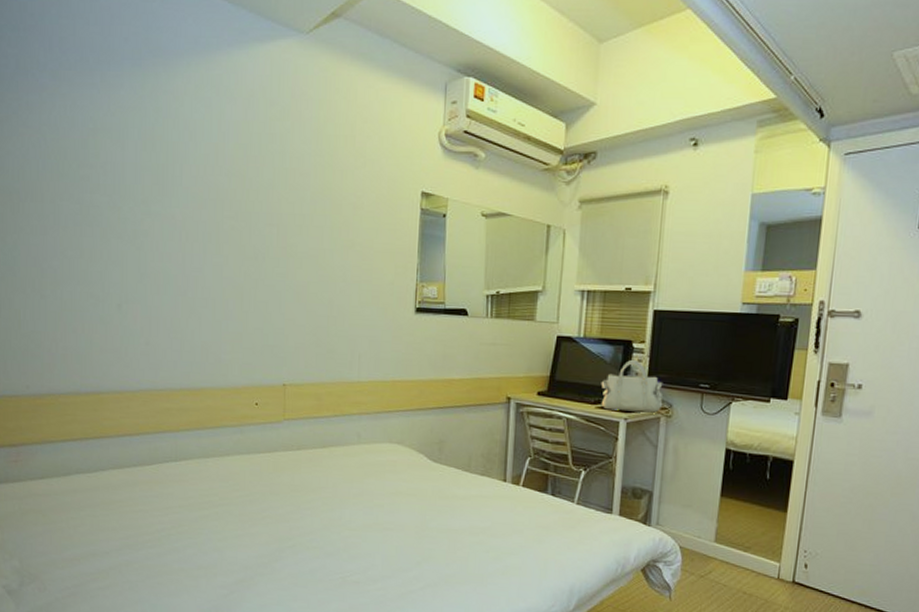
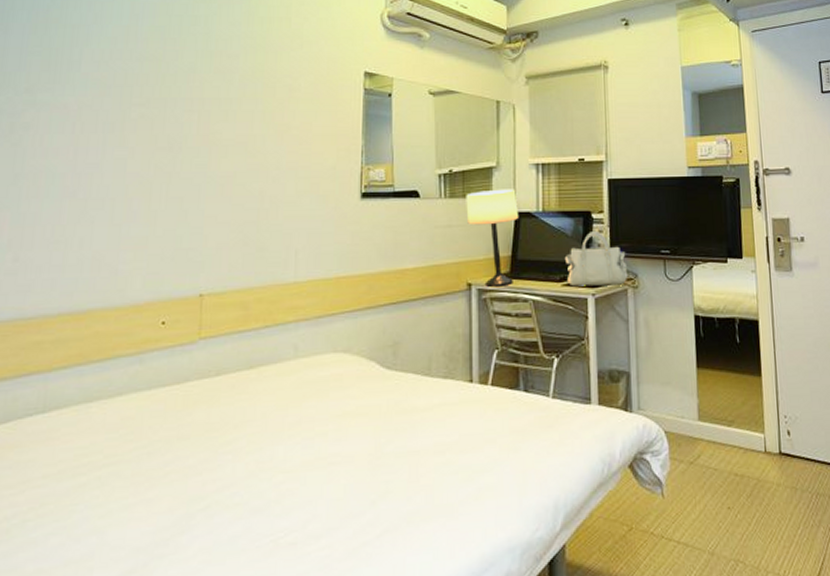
table lamp: none [510,312,561,403] -> present [466,189,520,287]

